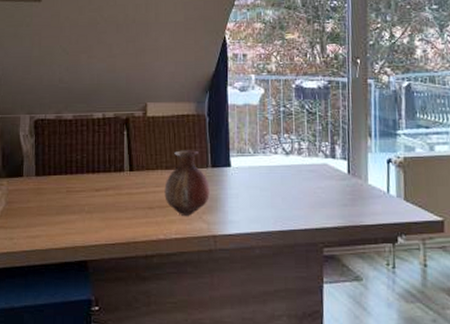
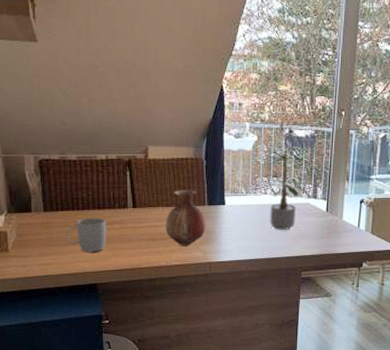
mug: none [56,182,100,223] -> present [65,217,107,252]
potted plant: none [278,70,325,196] -> present [268,119,309,230]

